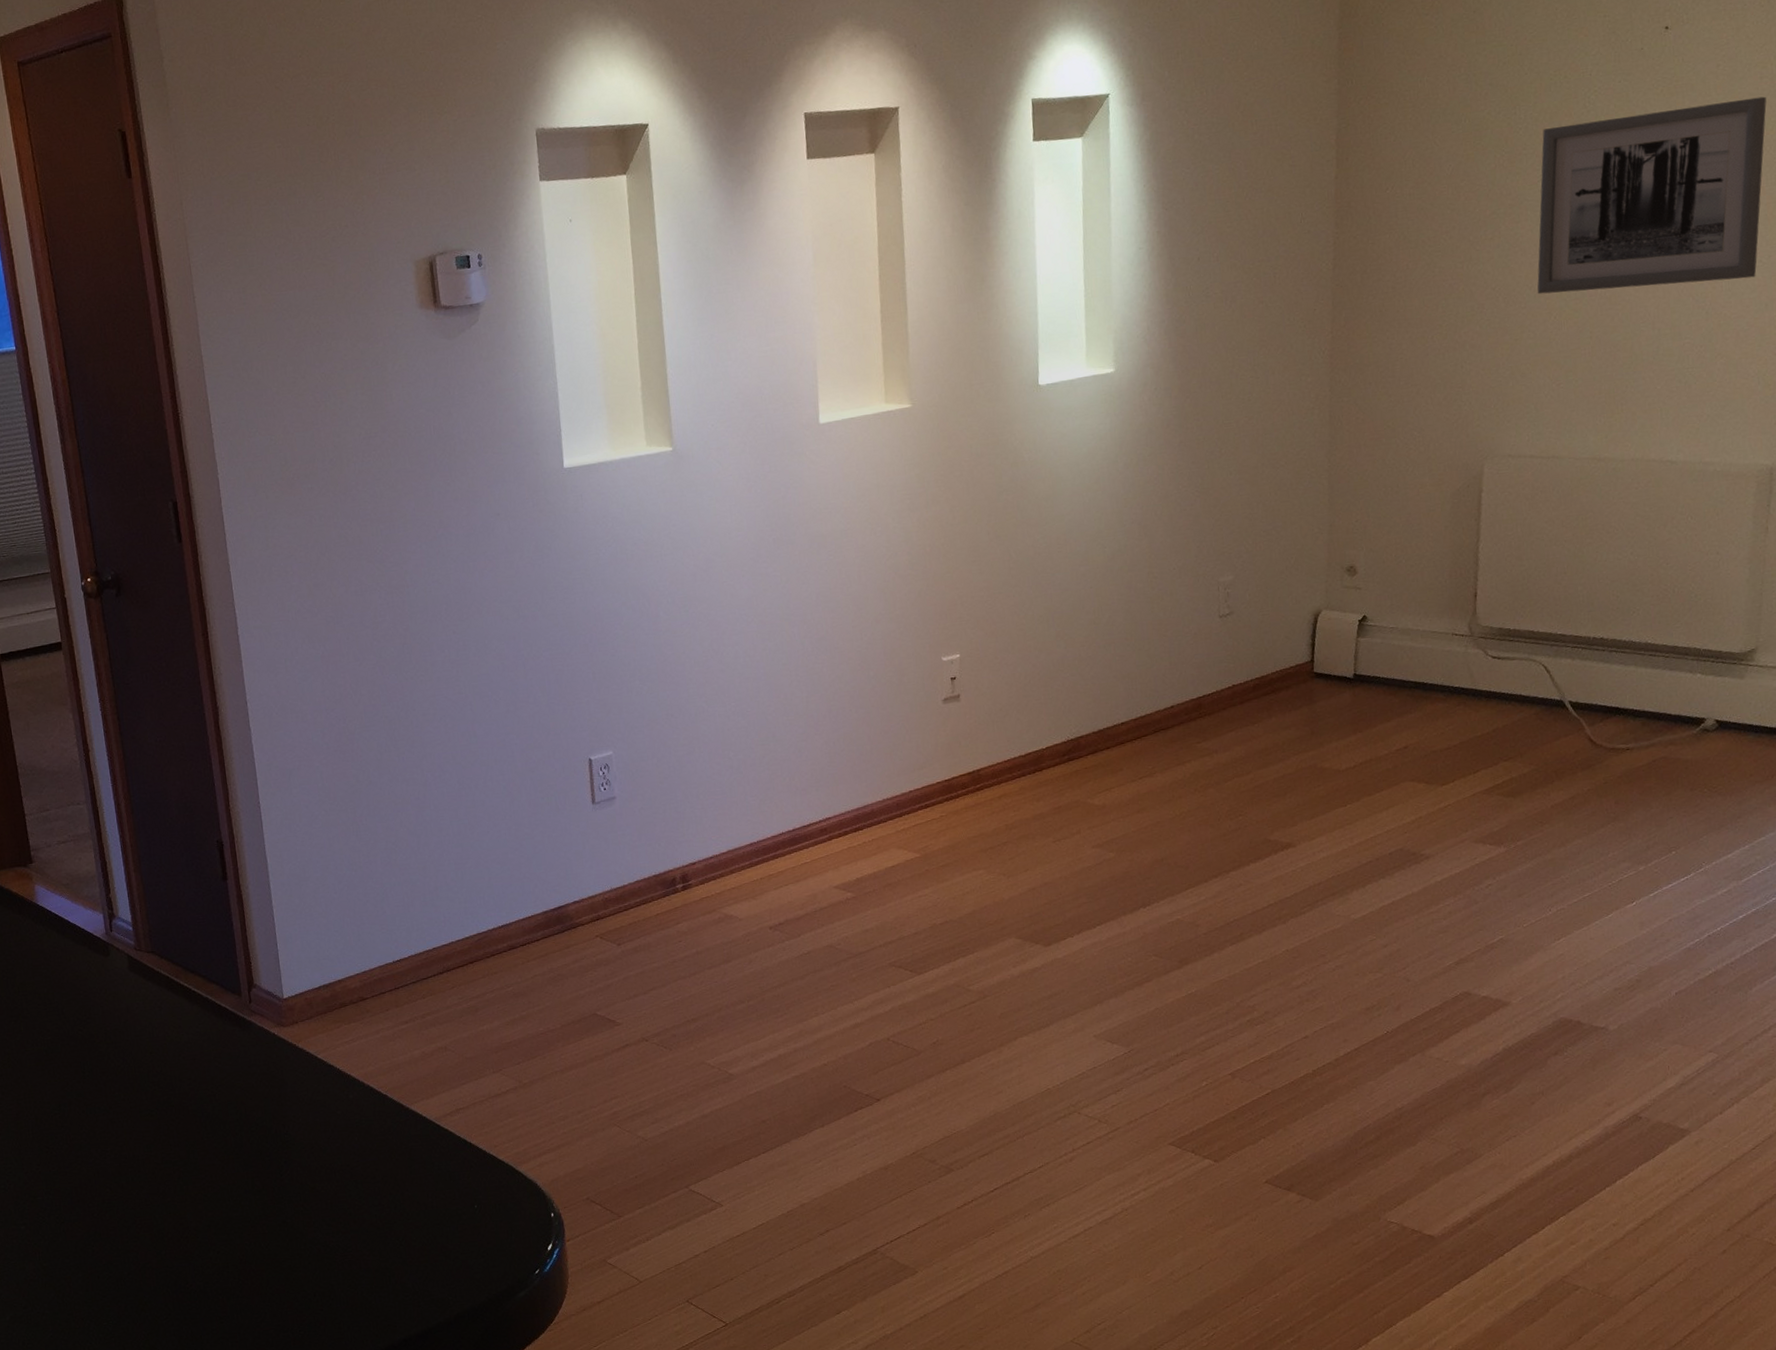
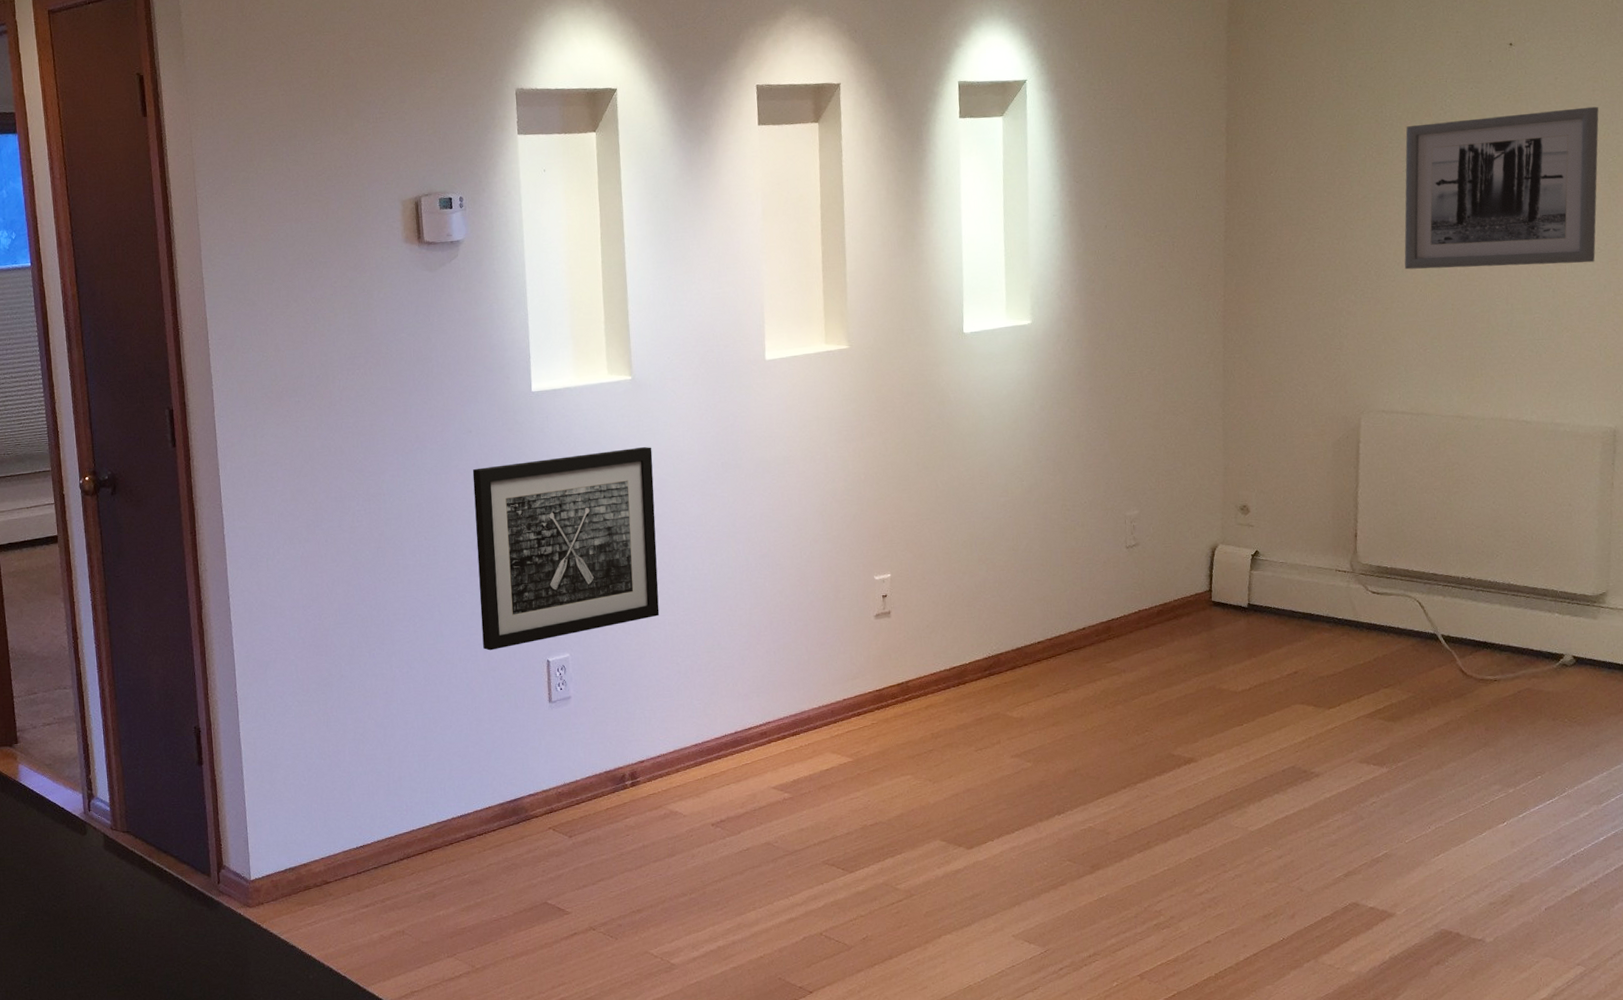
wall art: none [502,524,709,751] -> present [472,446,660,651]

